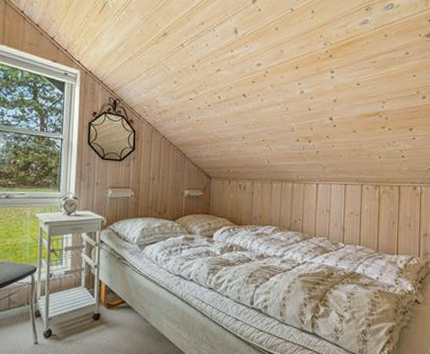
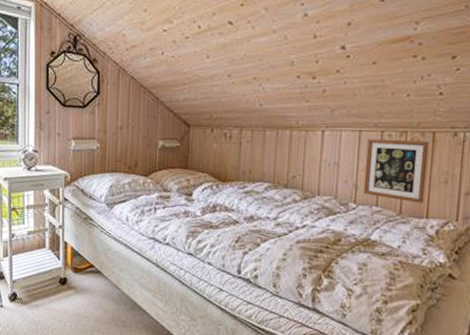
picture frame: none [349,190,396,243] -> present [363,138,429,204]

